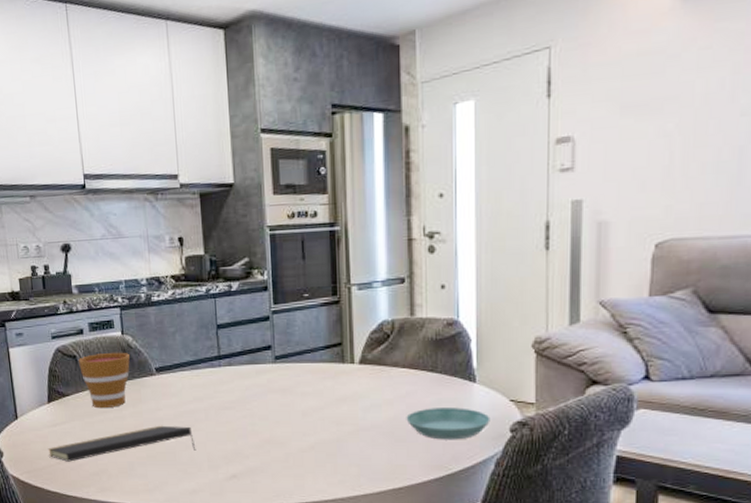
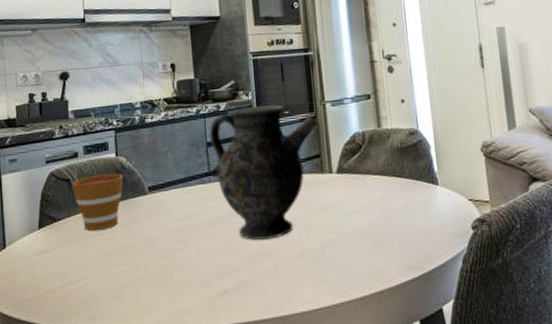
notepad: present [47,425,196,462] -> none [35,244,188,290]
ewer: none [219,286,341,429] -> present [209,105,318,241]
saucer: present [406,408,490,440] -> none [381,209,454,241]

